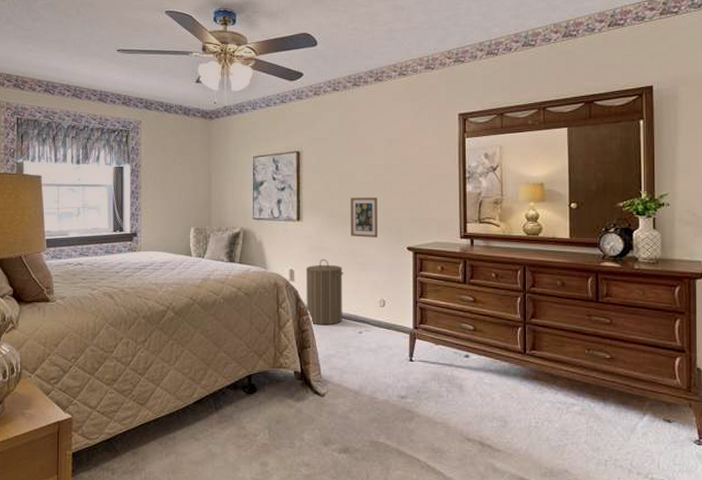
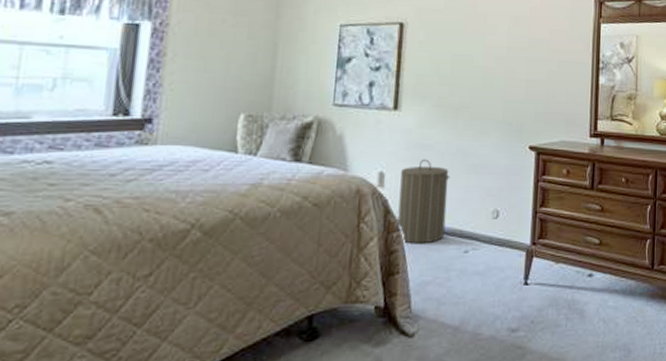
picture frame: present [350,197,378,238] -> none [462,84,498,134]

